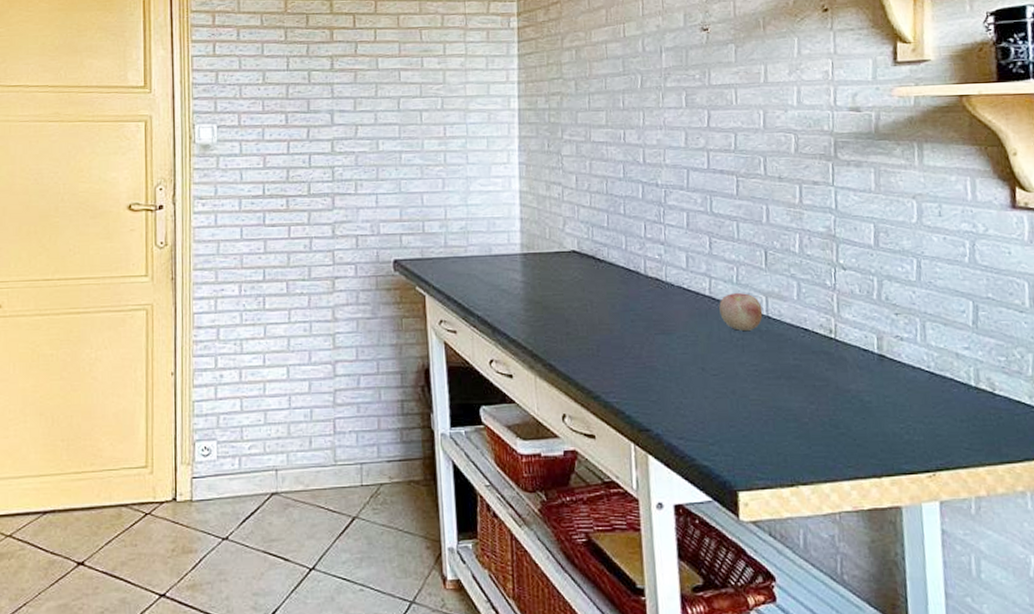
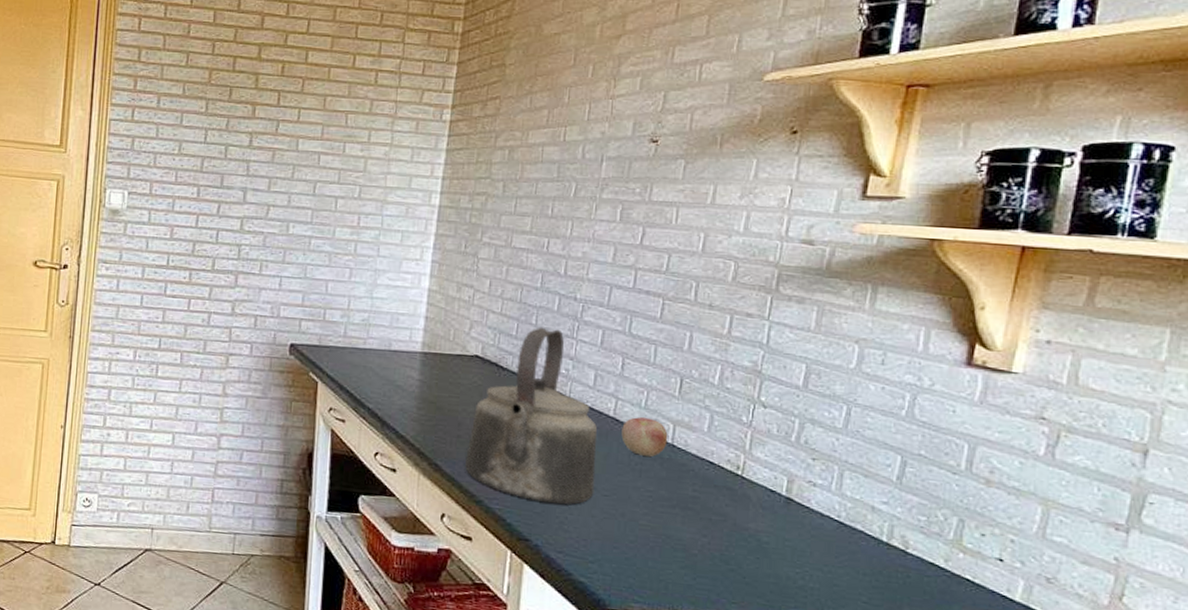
kettle: none [577,215,704,389] -> present [465,327,597,504]

